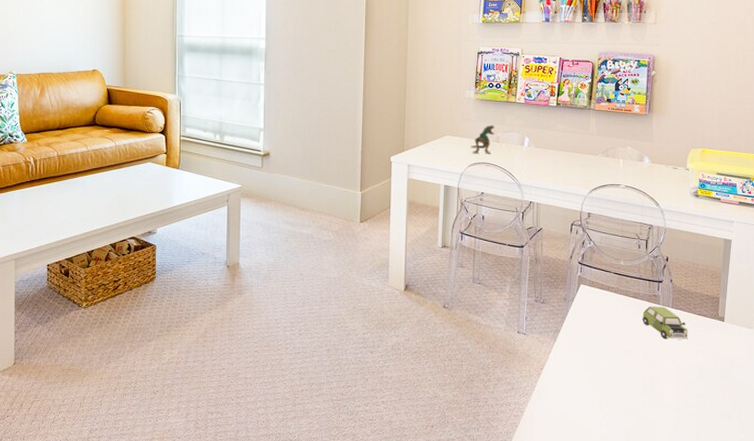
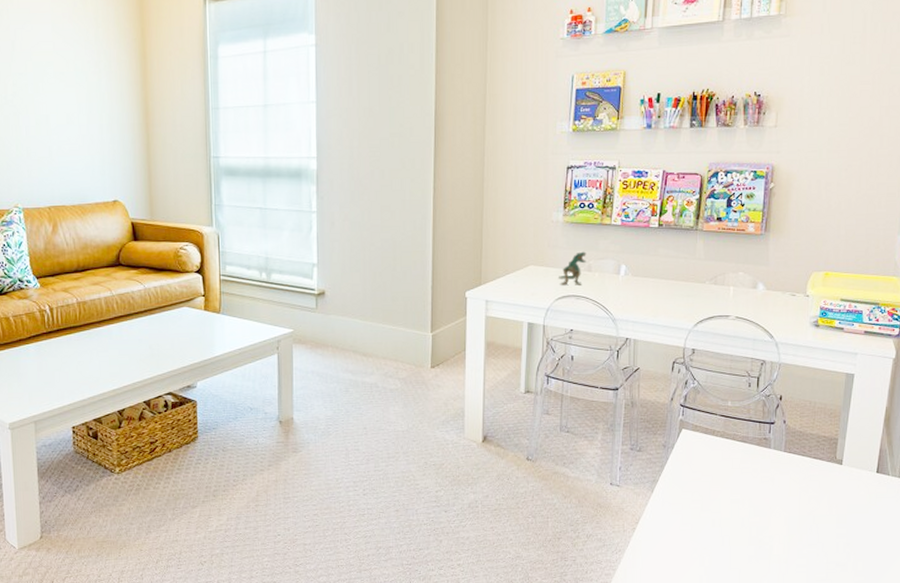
toy car: present [641,306,688,339] -> none [749,450,802,486]

